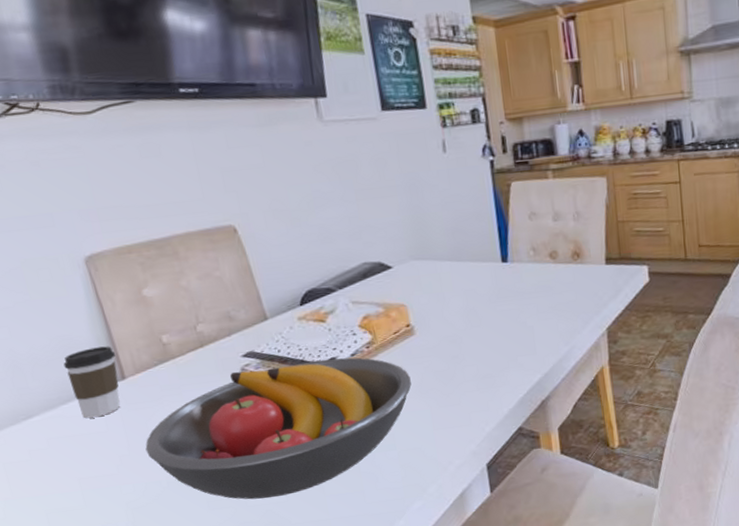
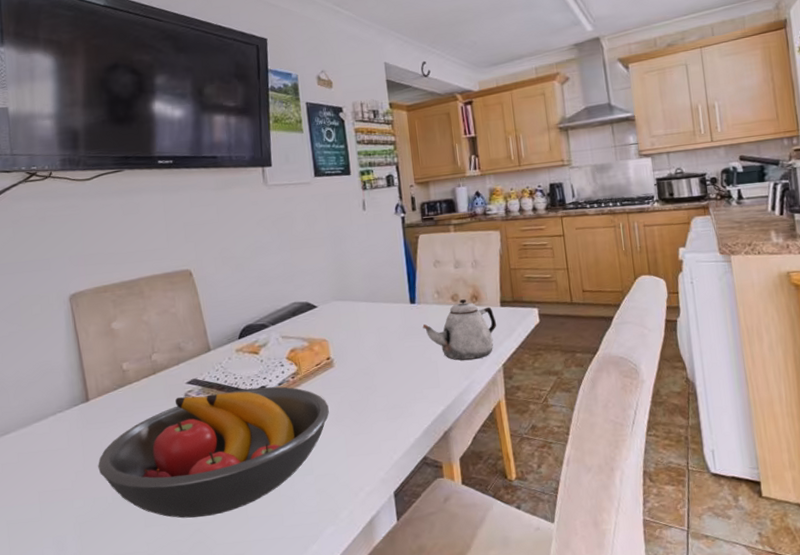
coffee cup: present [63,346,121,419] -> none [41,371,83,436]
teapot: none [516,257,601,325] -> present [422,299,497,361]

